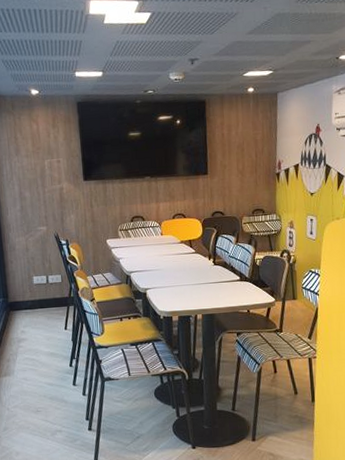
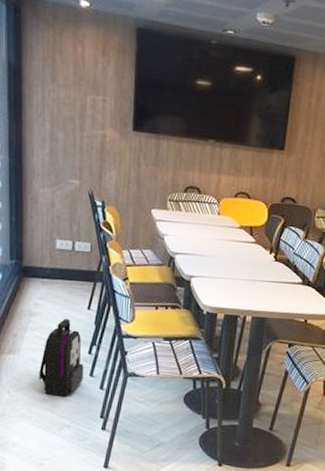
backpack: none [31,340,68,406] -> present [39,319,84,396]

